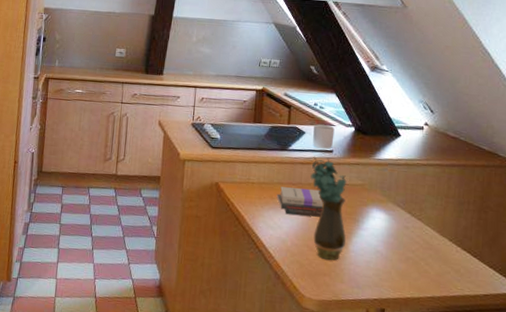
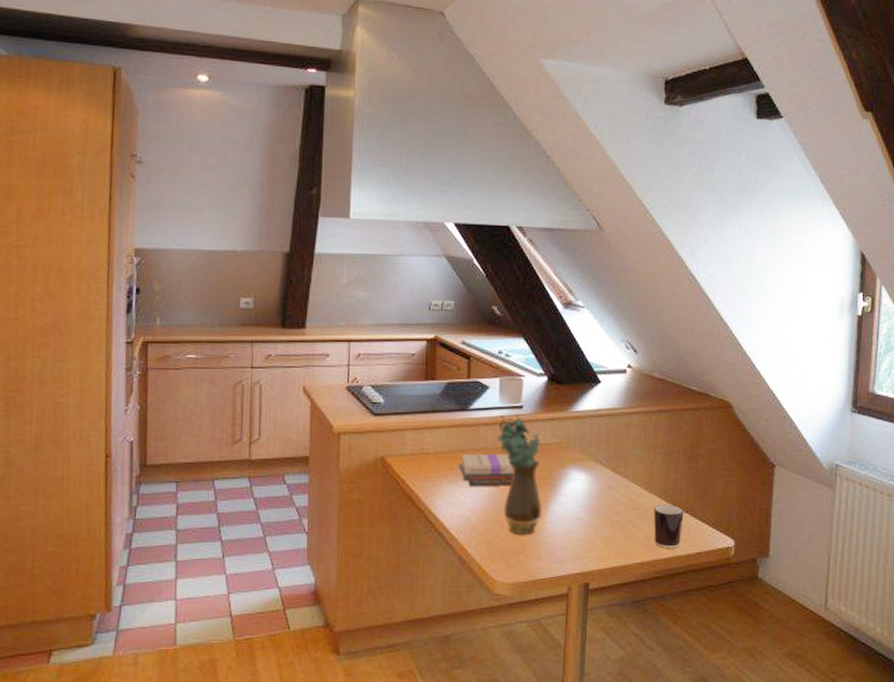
mug: none [444,247,473,288] -> present [653,504,684,548]

